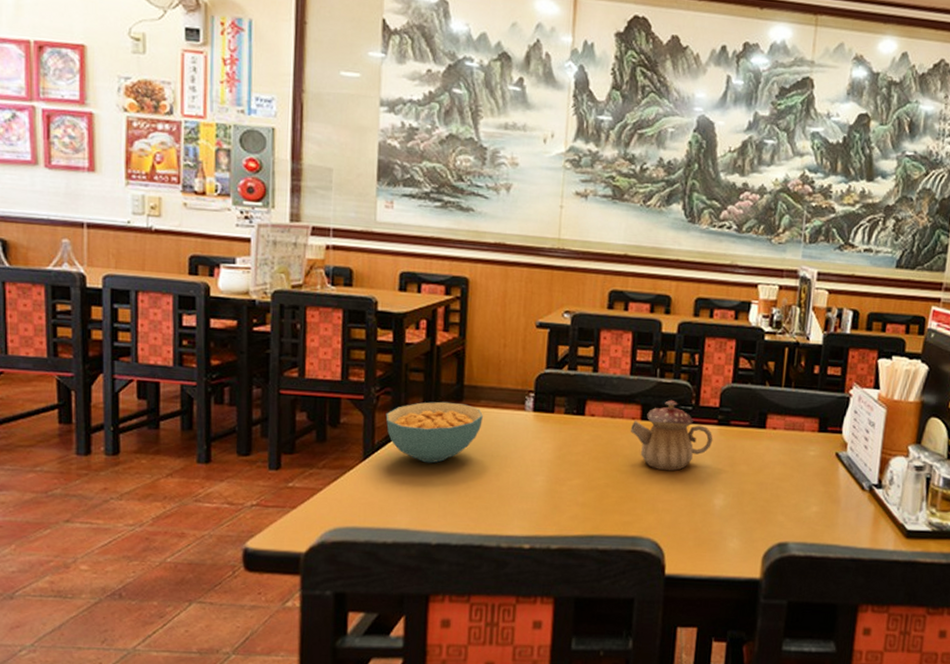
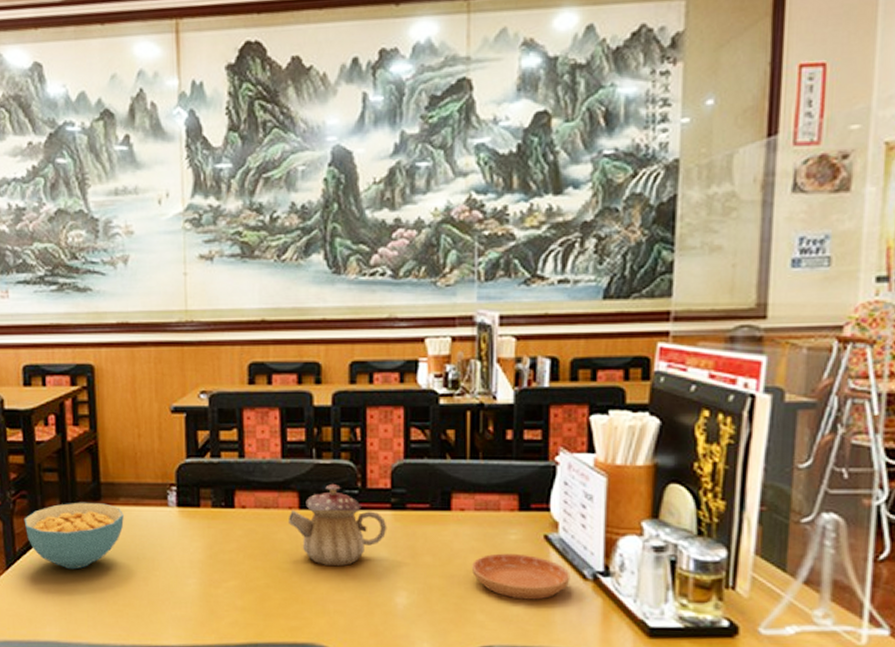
saucer: none [777,466,853,506] -> present [471,553,571,600]

